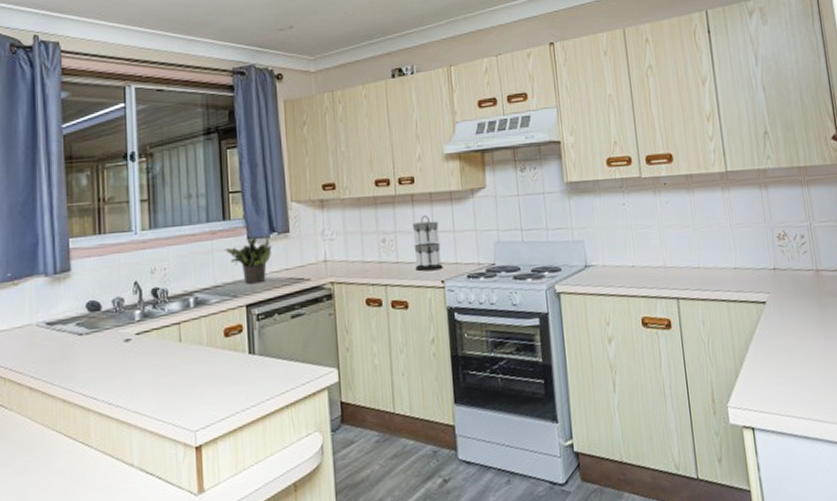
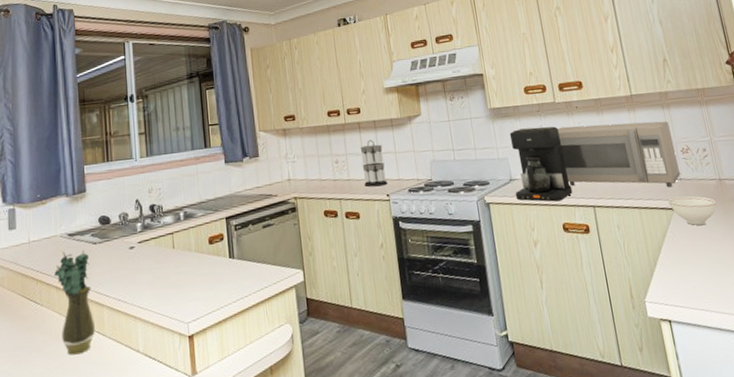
vase: none [27,342,79,471] -> present [54,249,96,355]
potted plant: present [224,236,272,285] -> none [207,161,245,201]
coffee maker: none [587,205,655,293] -> present [509,126,573,202]
microwave: none [641,202,776,278] -> present [557,120,681,188]
bowl: none [759,288,812,322] -> present [668,196,717,226]

